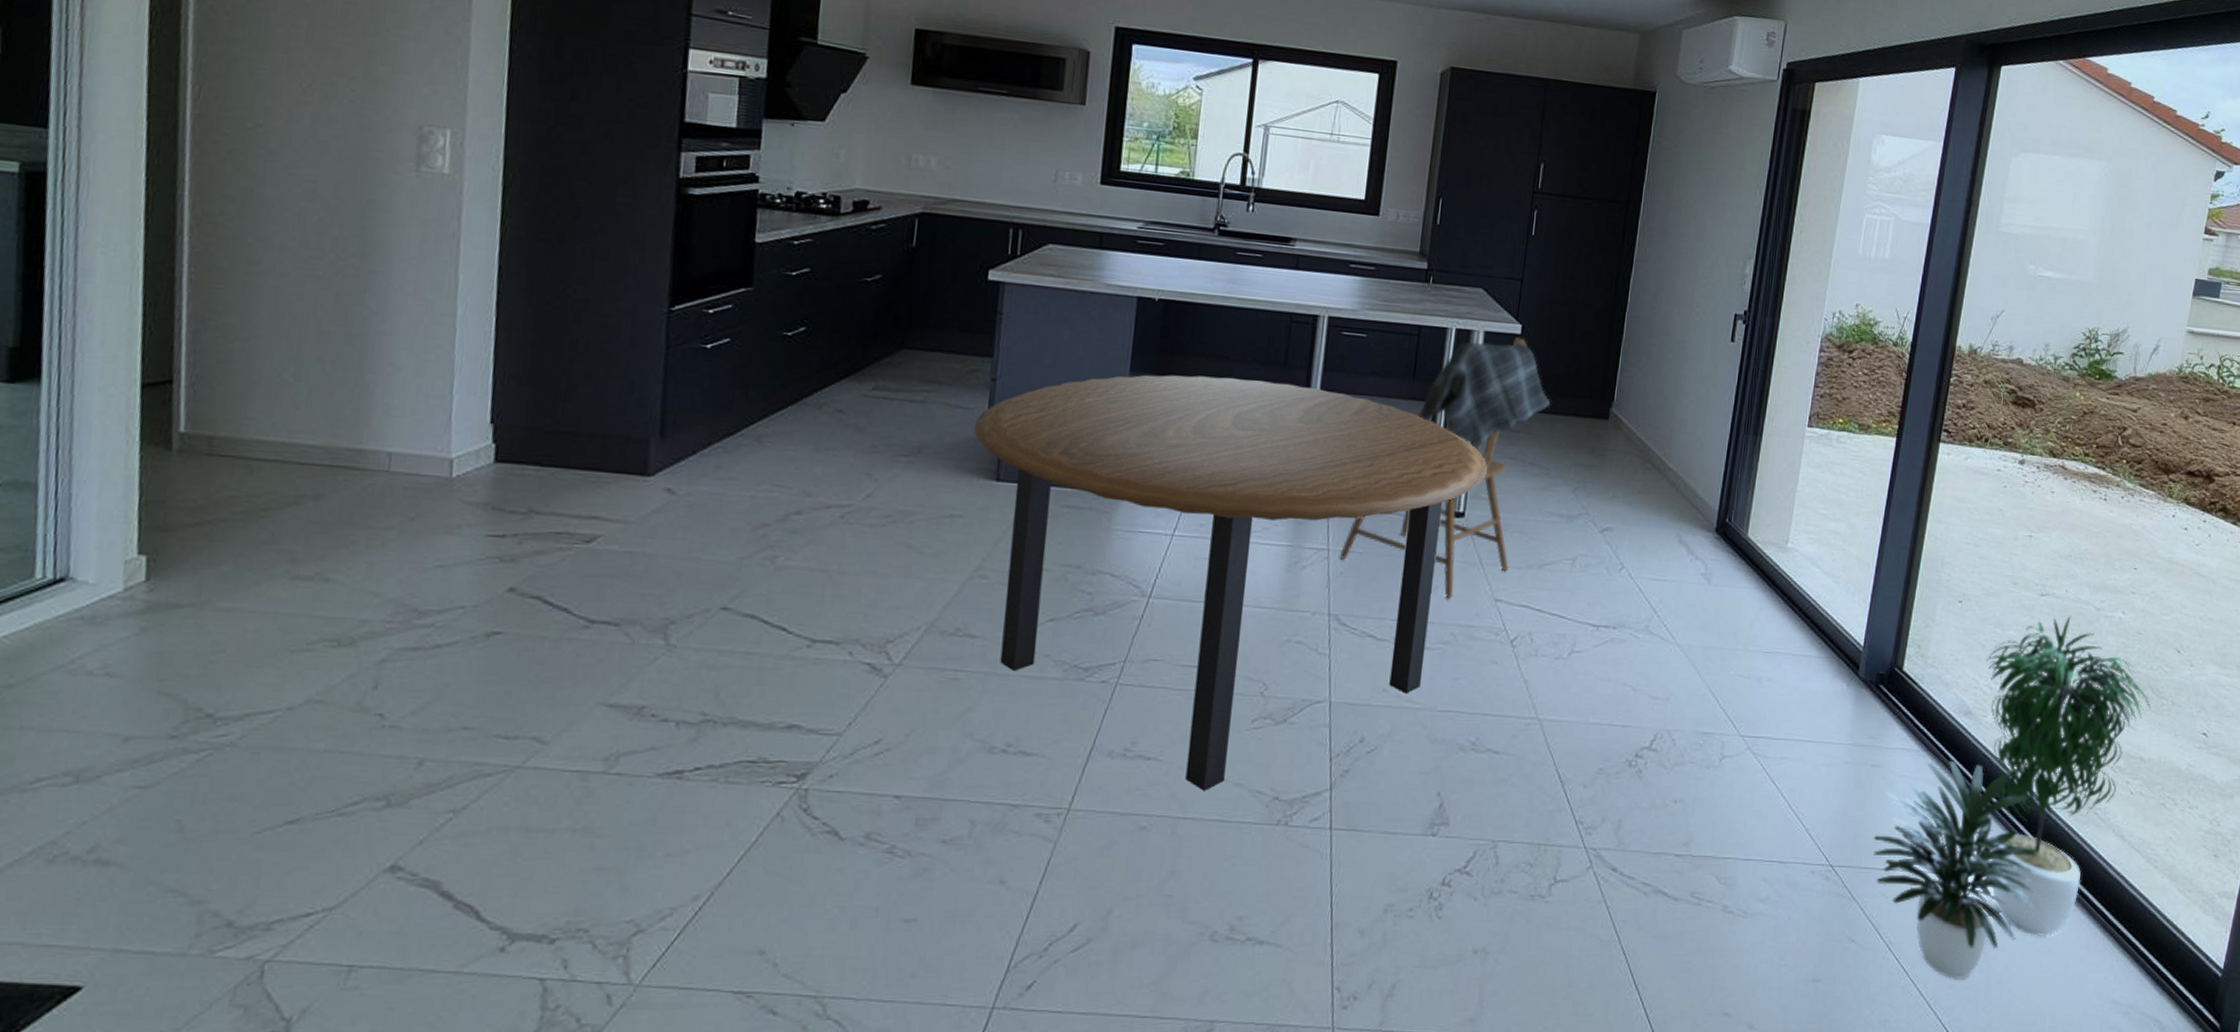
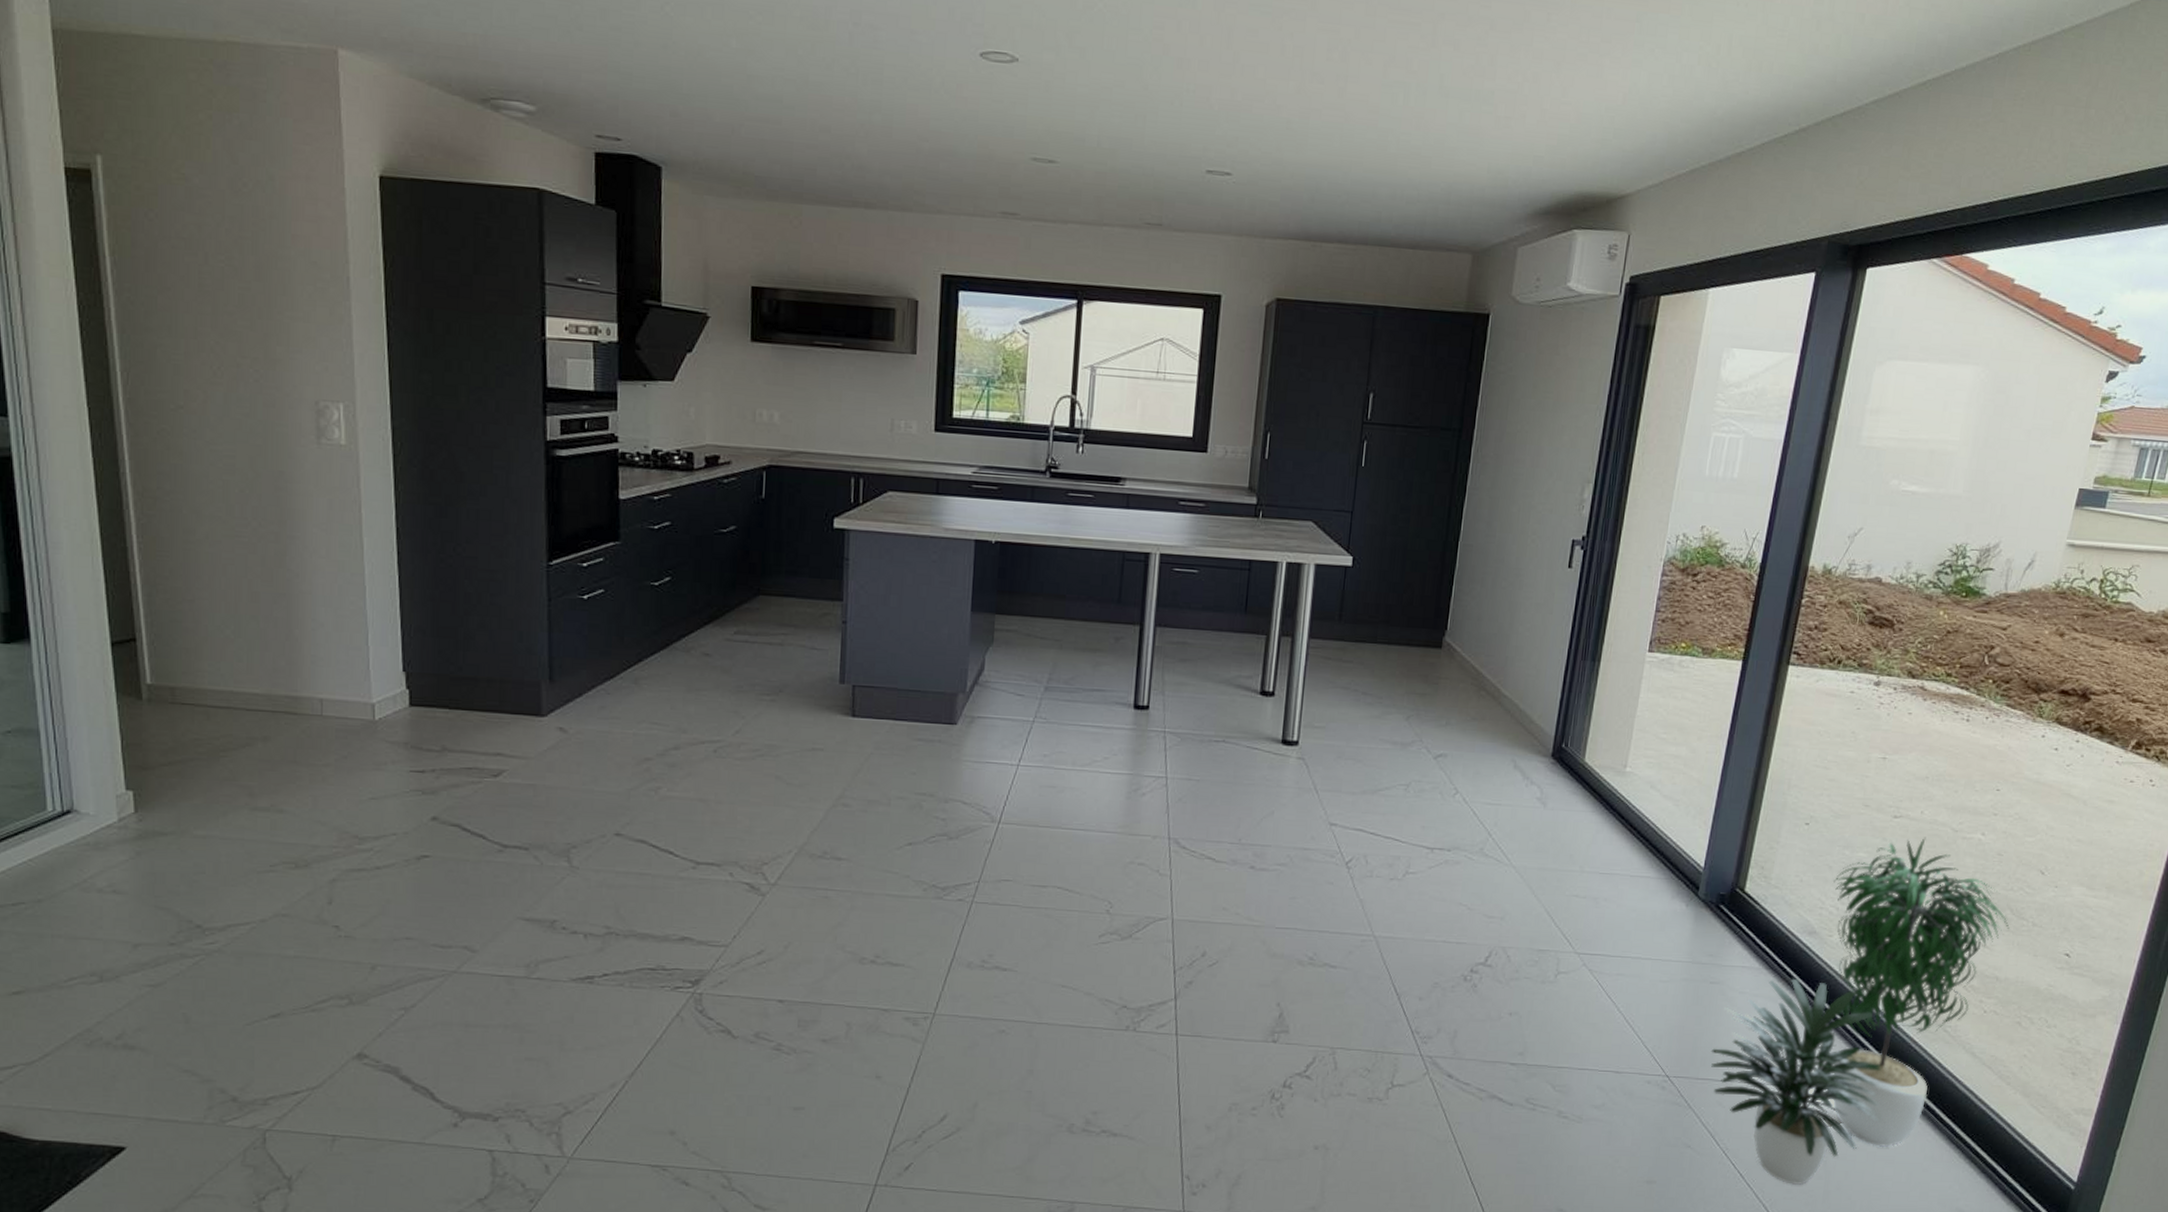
dining table: present [974,375,1487,791] -> none [829,614,1320,999]
dining chair: present [1339,337,1551,599] -> none [1177,569,1383,824]

